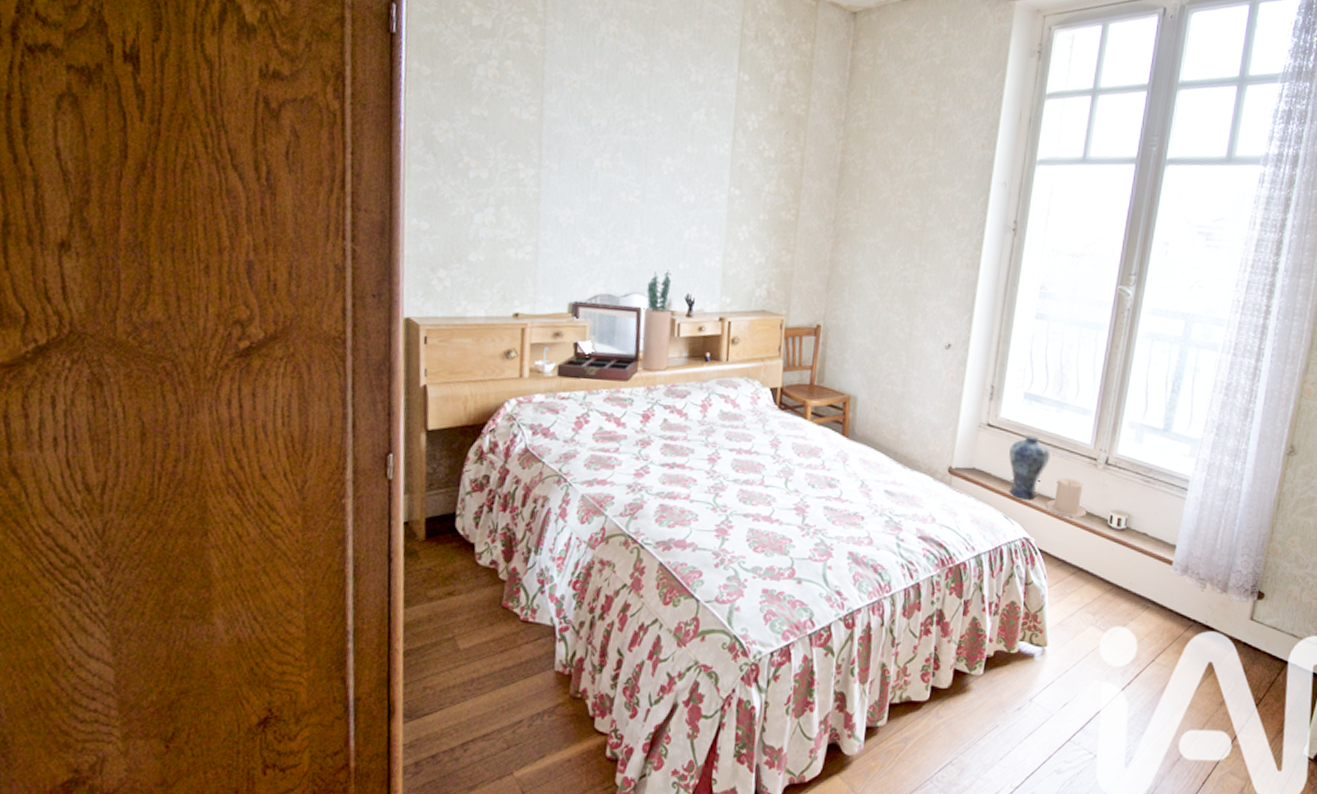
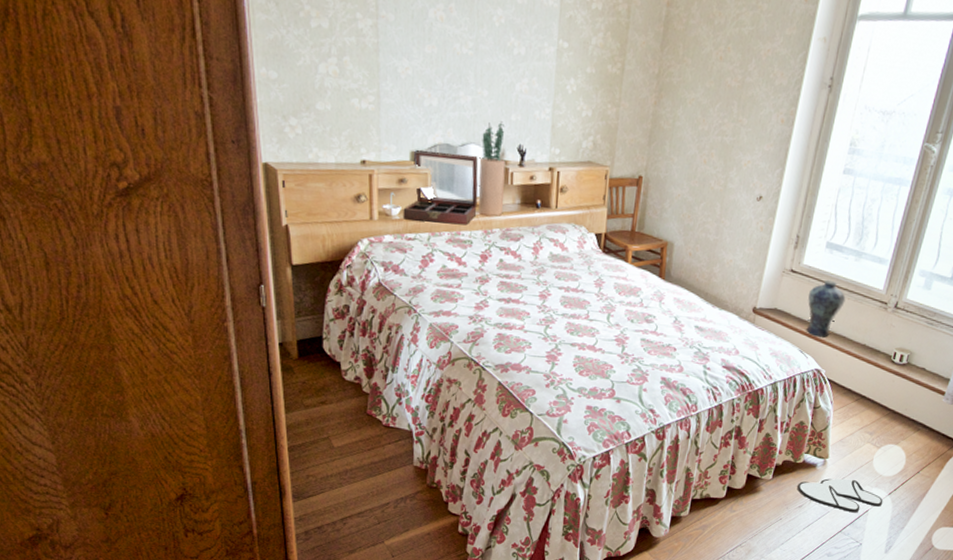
slippers: none [1013,671,1116,715] -> present [797,478,883,513]
candle: present [1046,478,1087,518] -> none [837,319,874,353]

